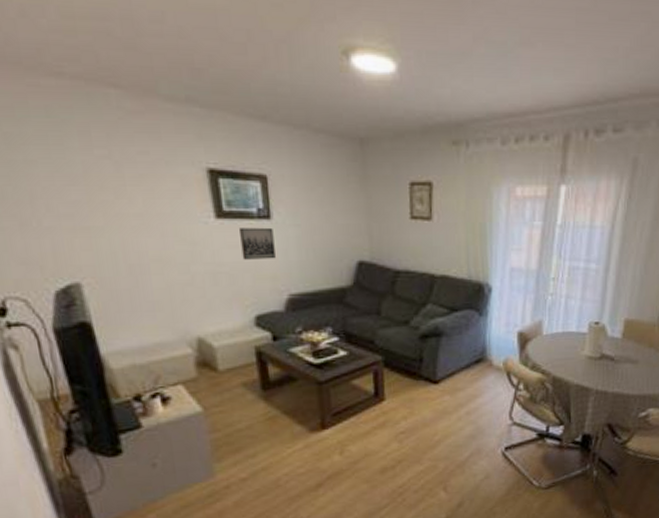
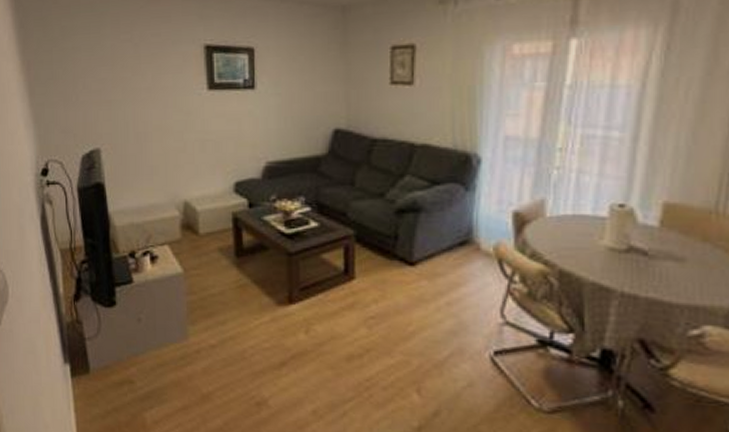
wall art: present [239,227,276,260] -> none [227,97,257,128]

